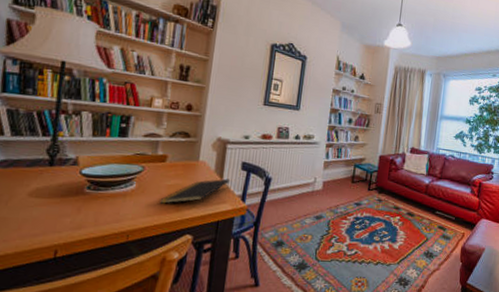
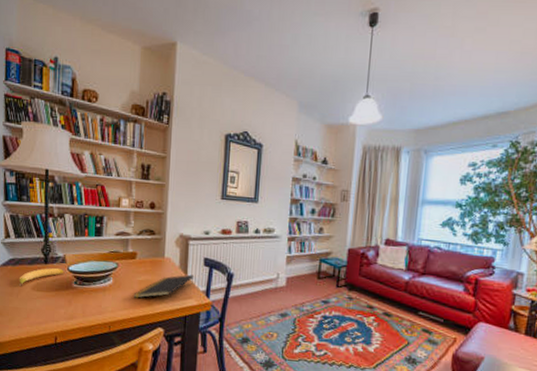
banana: none [10,171,75,192] -> present [18,268,64,286]

